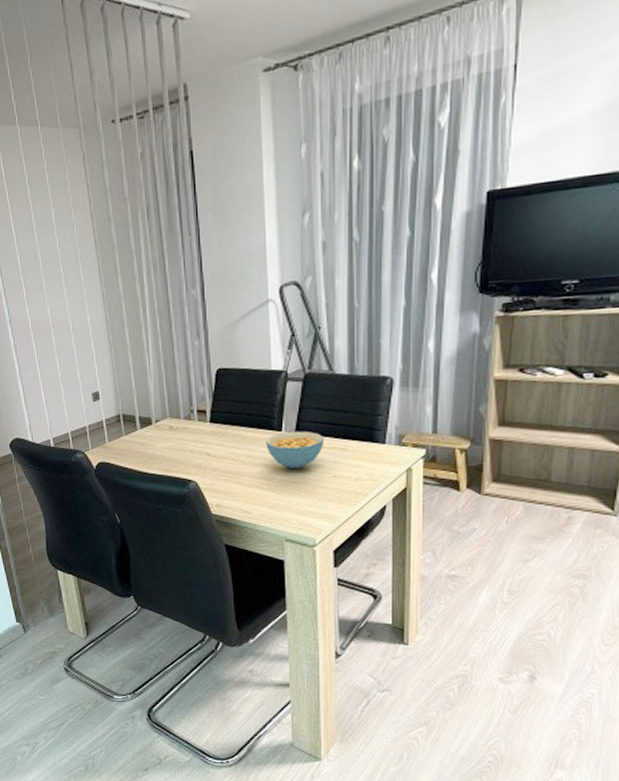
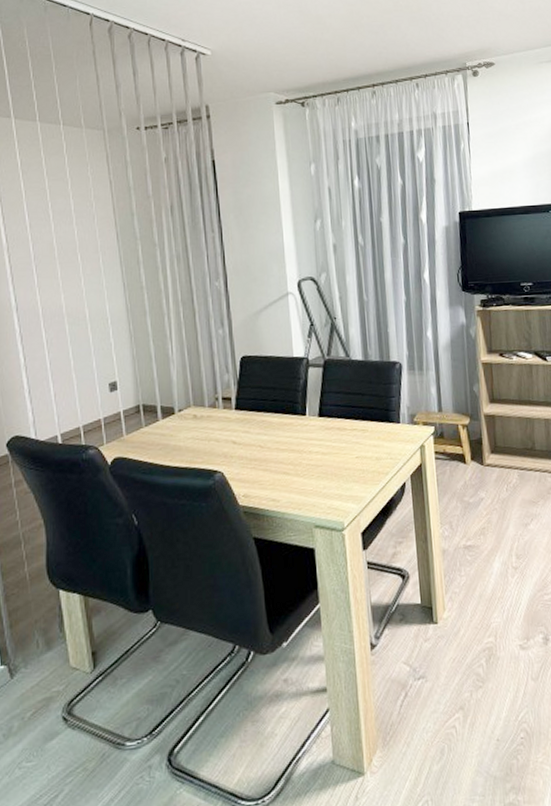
cereal bowl: present [265,431,324,468] -> none [291,414,346,452]

